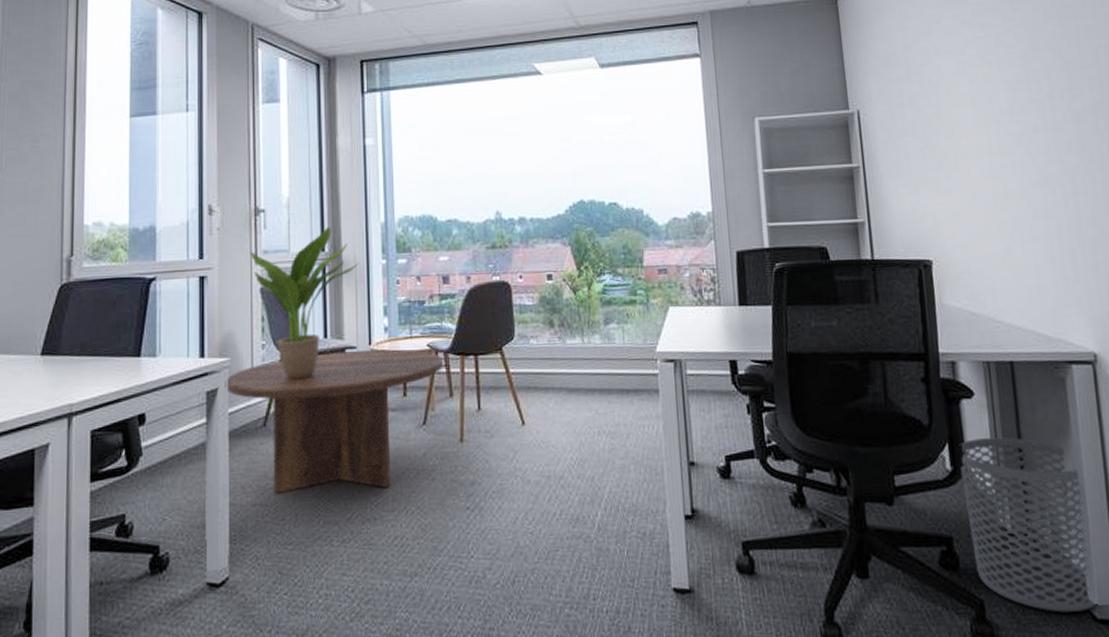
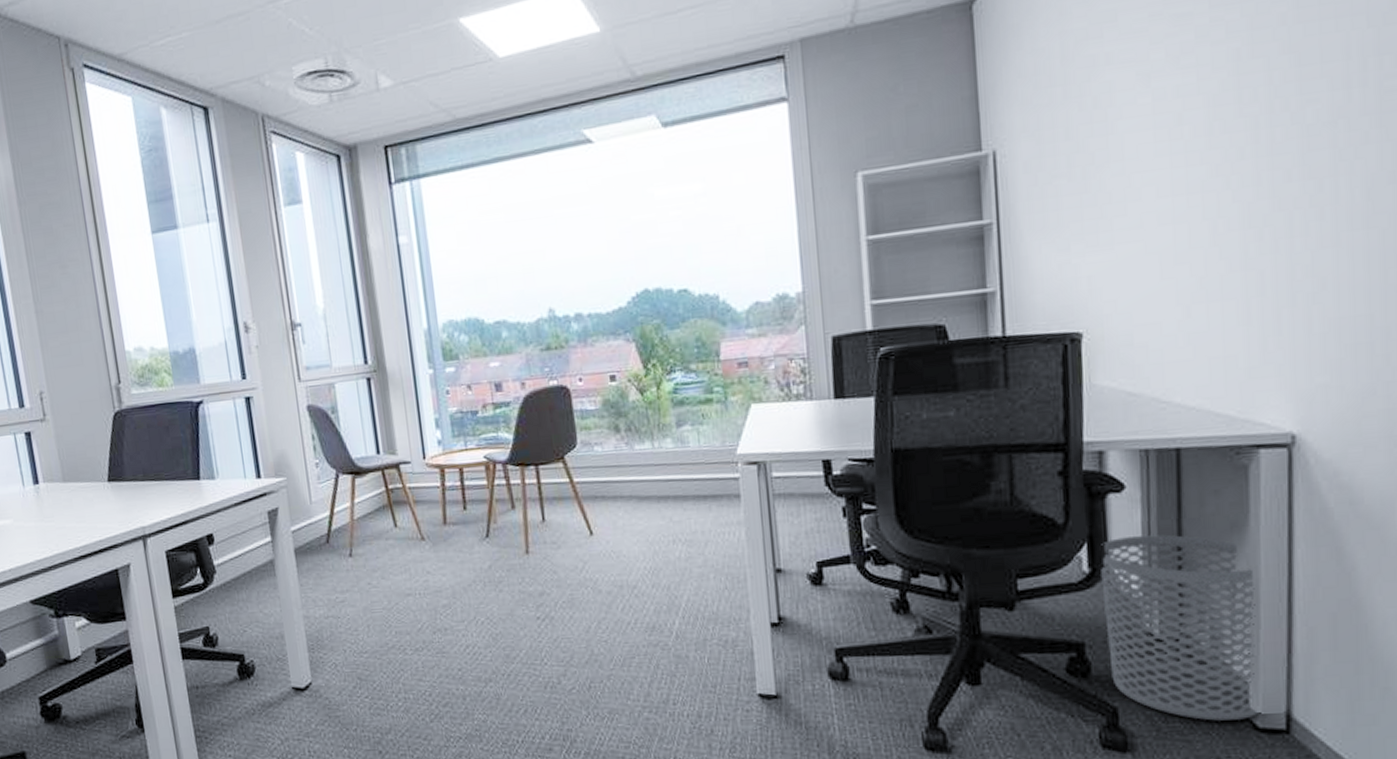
coffee table: present [225,349,444,494] -> none [284,462,503,607]
potted plant: present [251,226,359,380] -> none [292,337,405,497]

